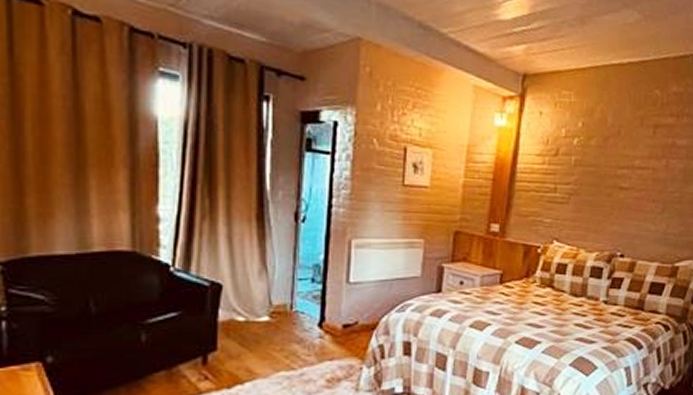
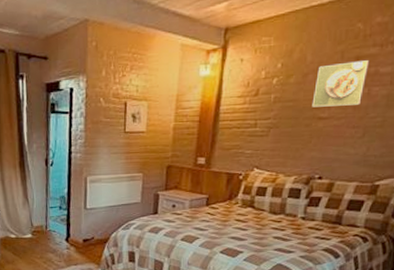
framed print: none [613,129,667,177] -> present [312,60,370,107]

